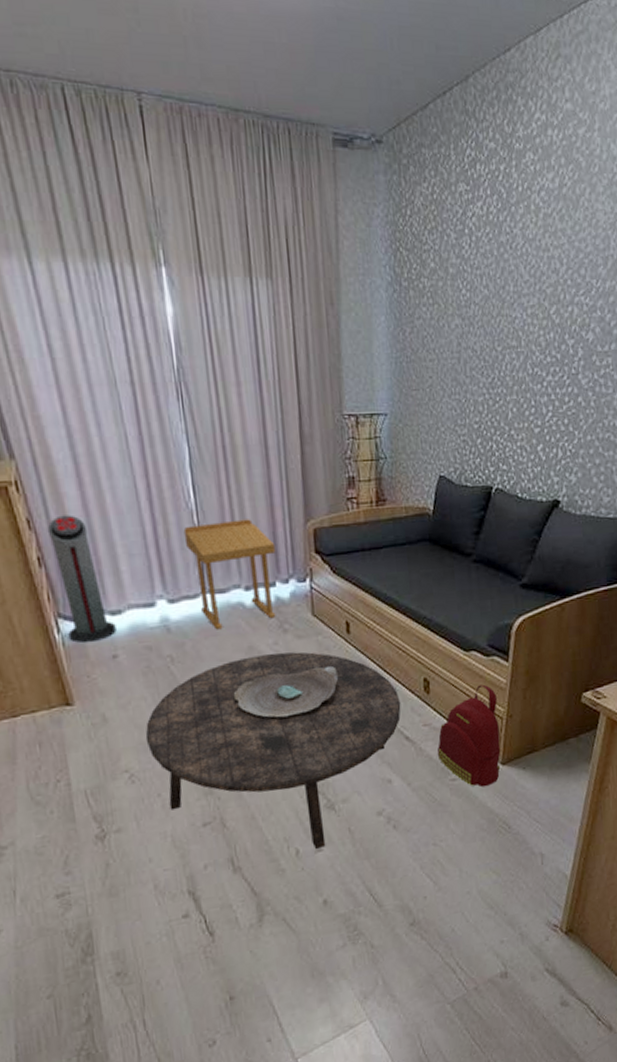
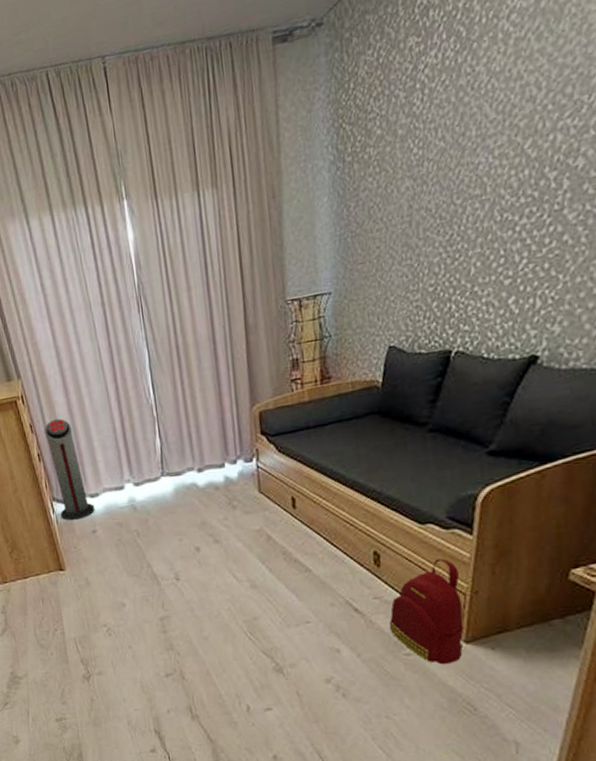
coffee table: present [145,652,401,850] -> none [118,526,350,709]
side table: present [183,519,276,630] -> none [145,408,226,508]
decorative bowl: present [234,666,339,718] -> none [190,540,286,586]

